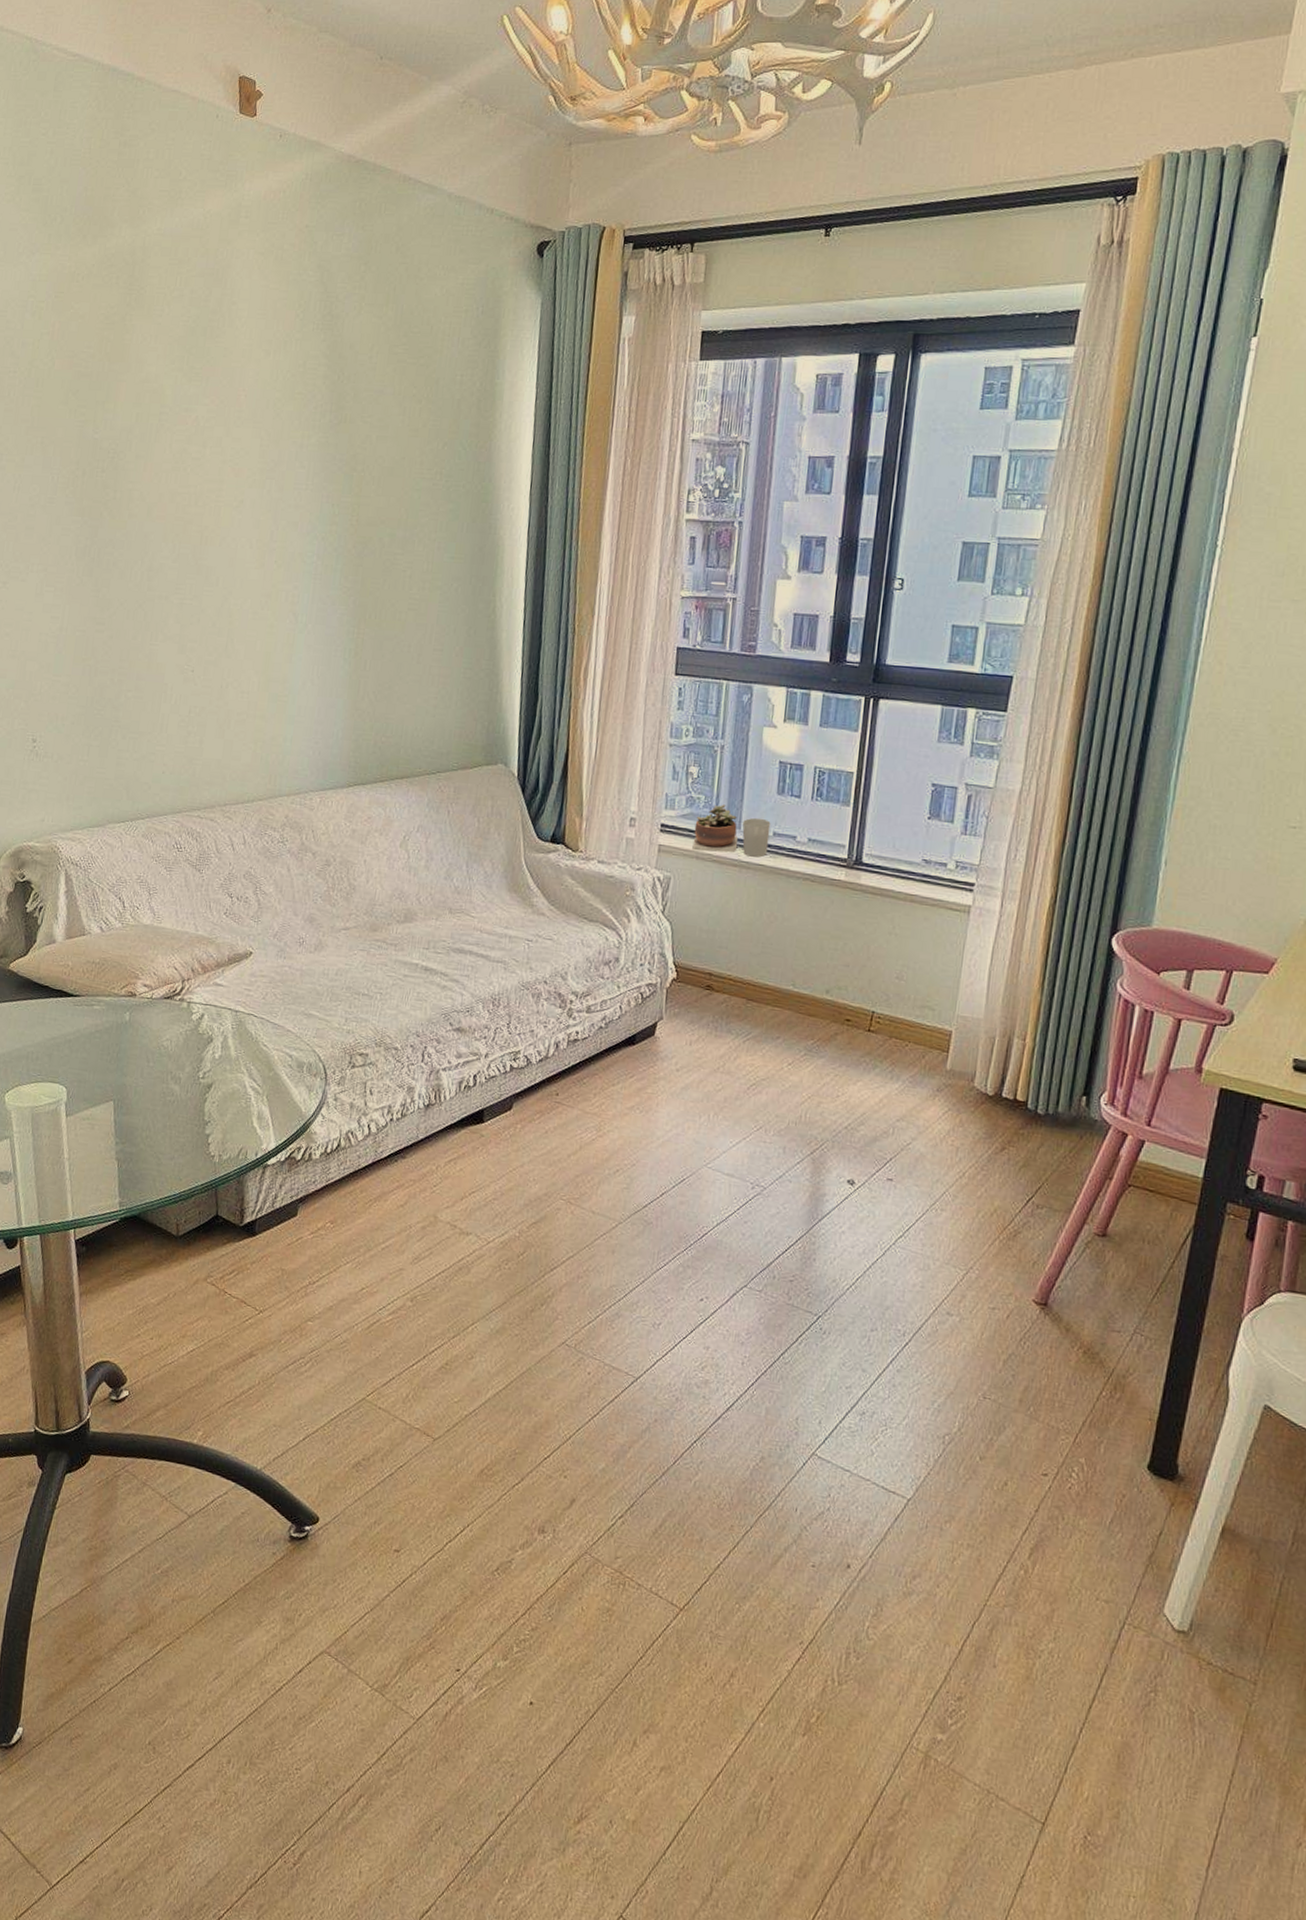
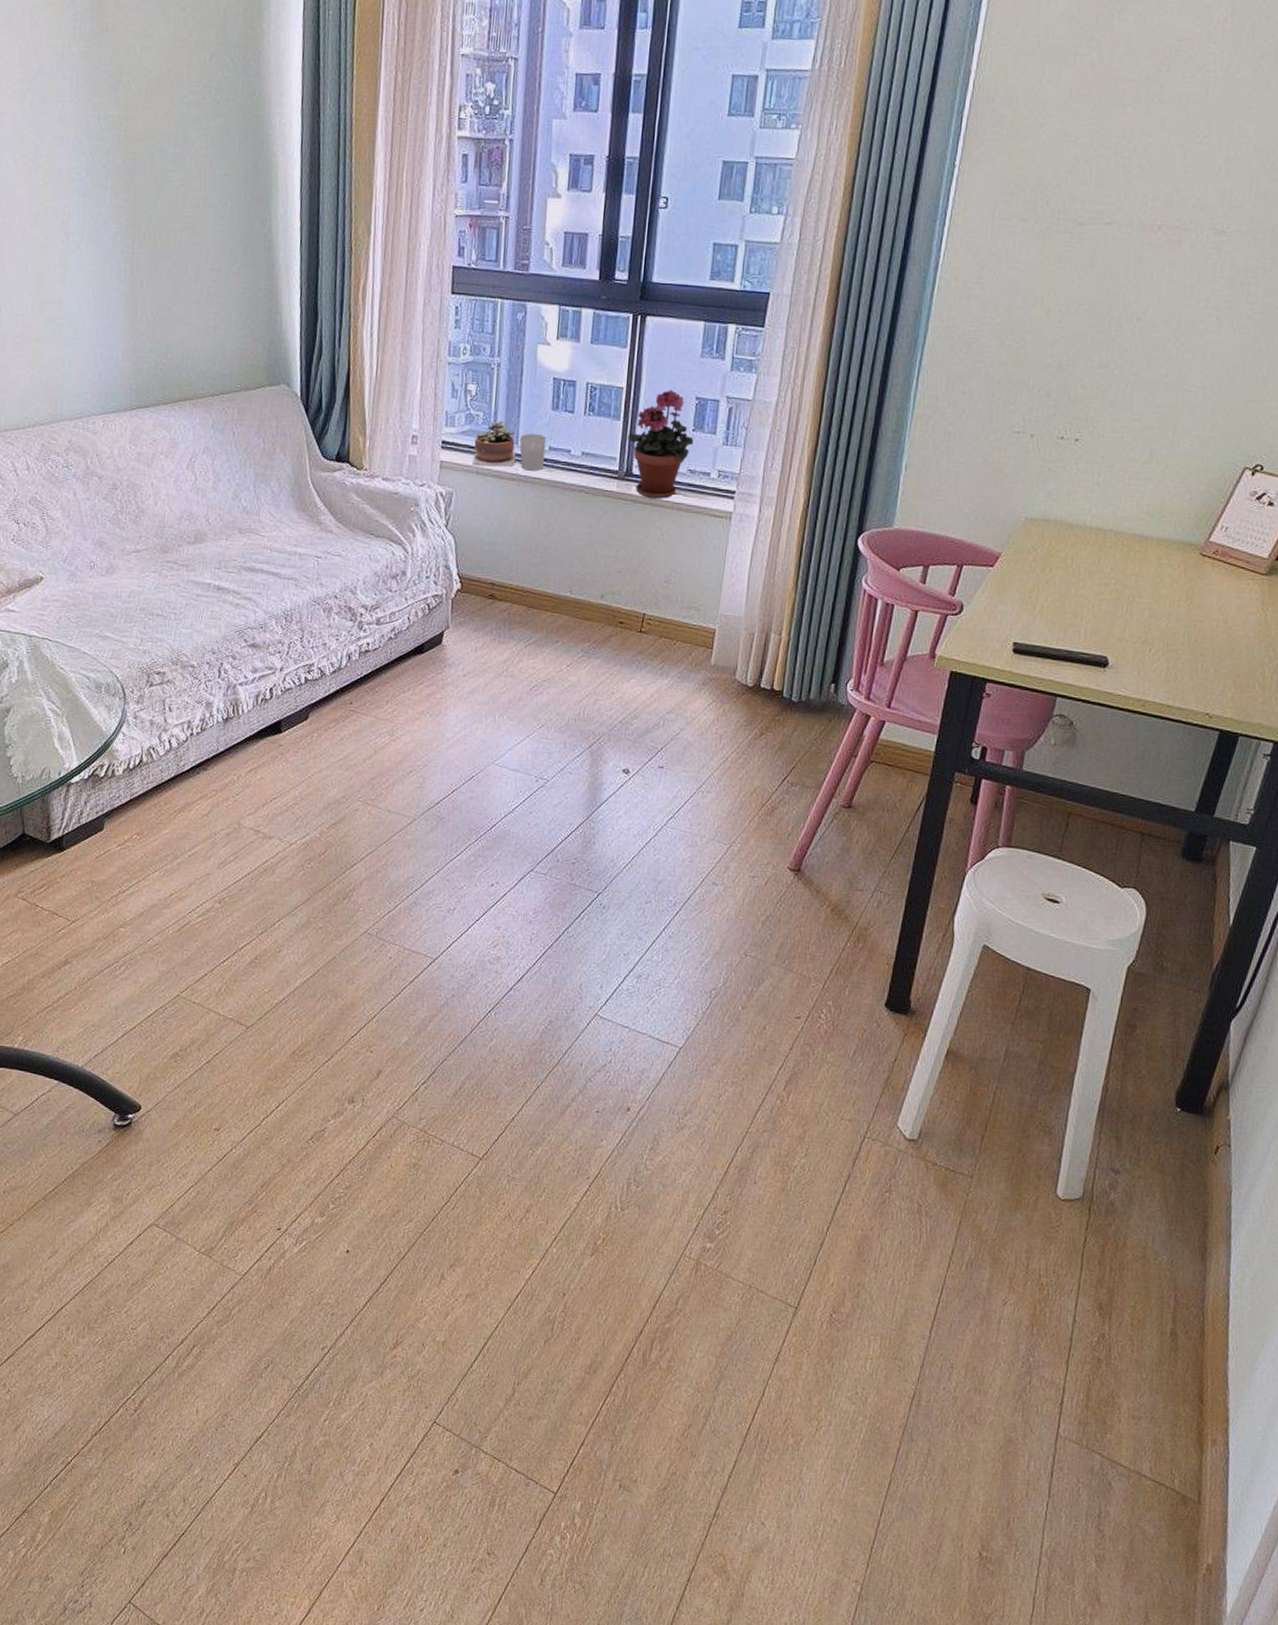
potted plant: none [858,775,929,891] -> present [628,389,694,500]

